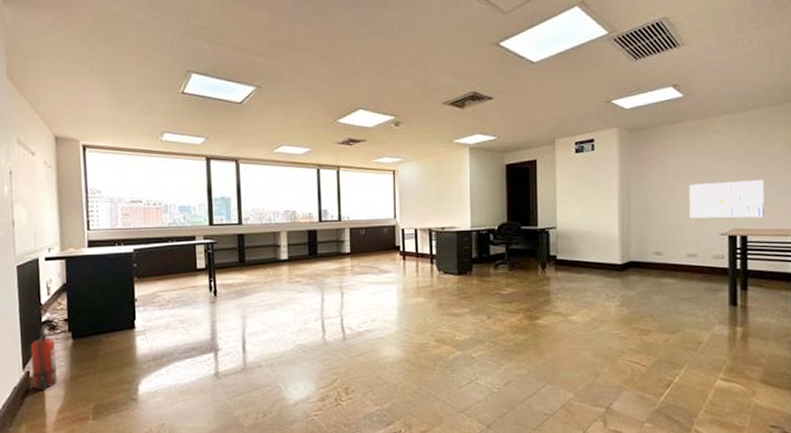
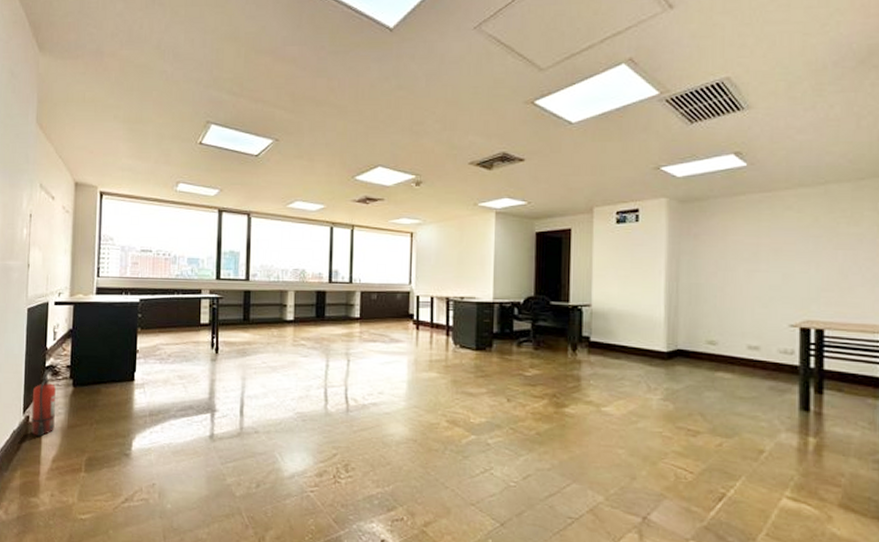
wall art: present [689,180,764,219] -> none [751,265,847,310]

